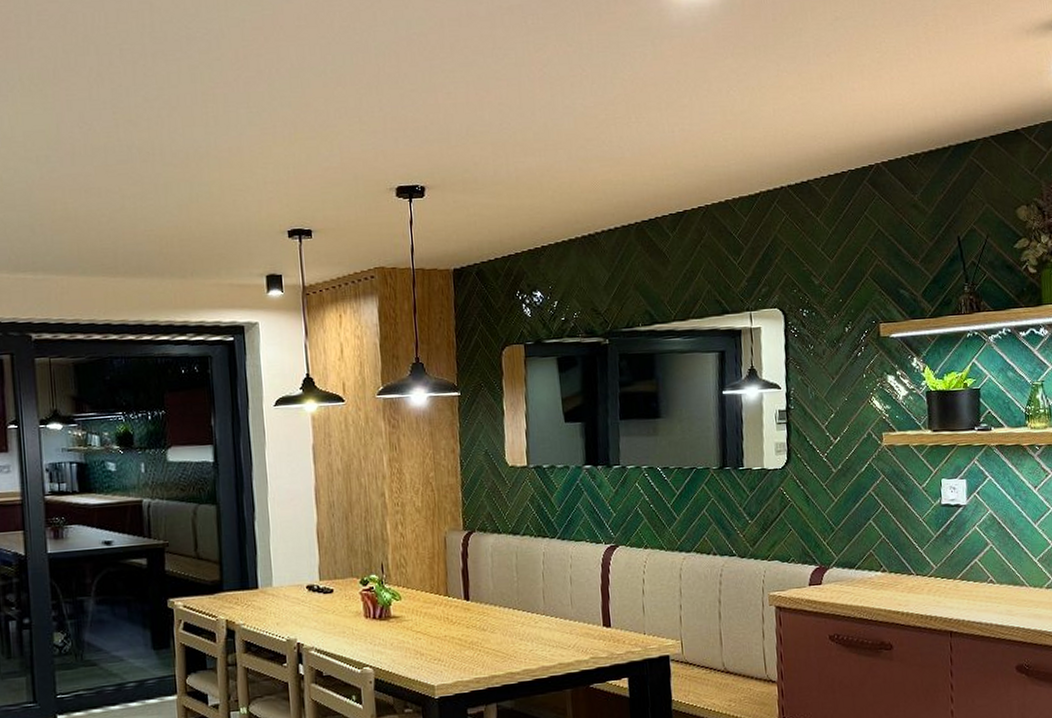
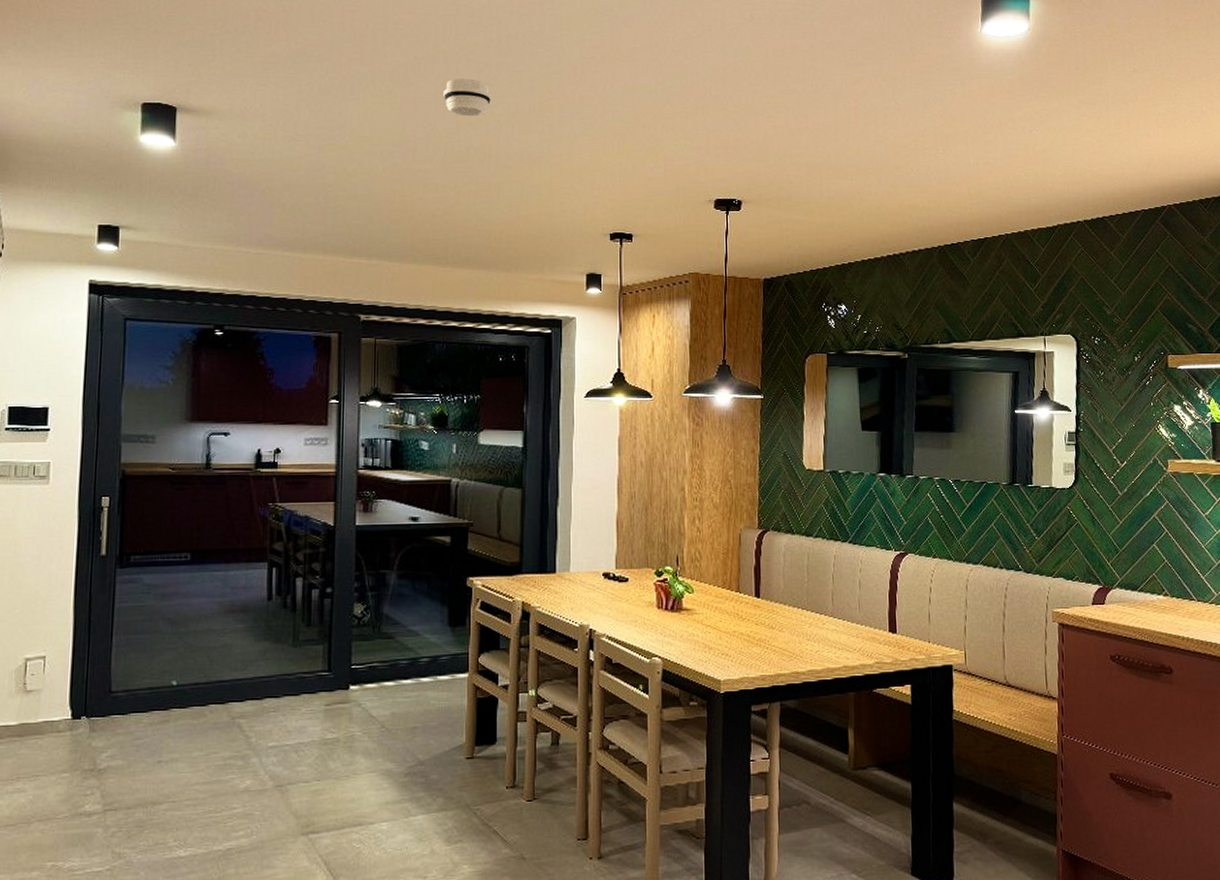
smoke detector: none [98,71,151,113] -> present [444,78,492,117]

